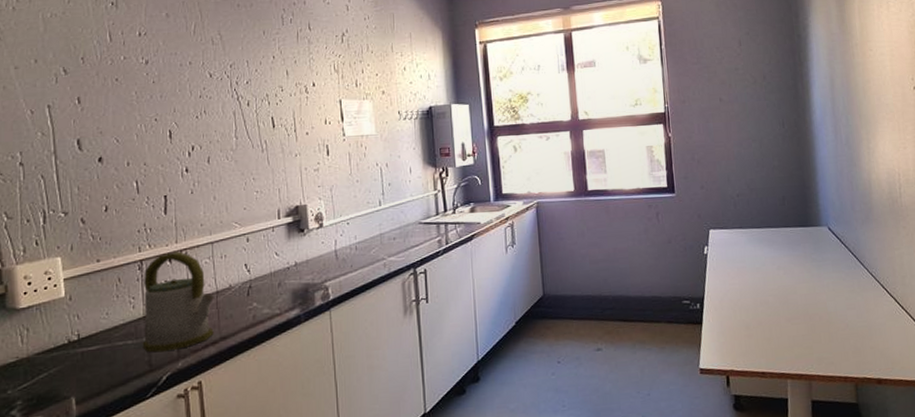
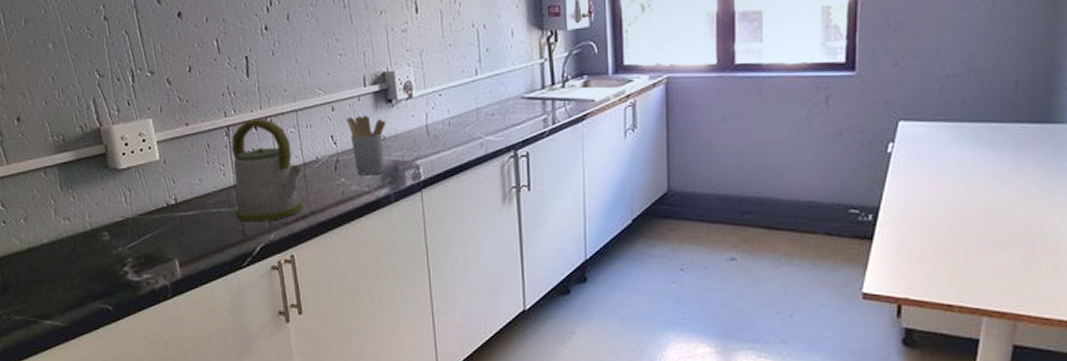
utensil holder: none [261,244,298,300] -> present [347,116,387,176]

